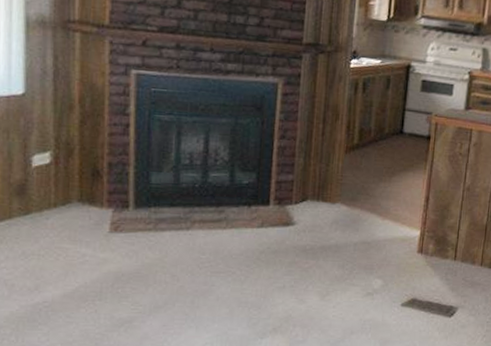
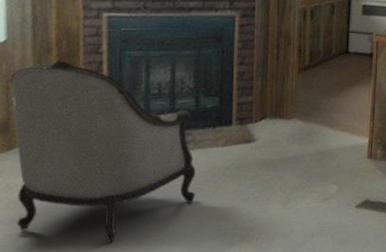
armchair: none [28,120,228,323] -> present [10,60,196,243]

